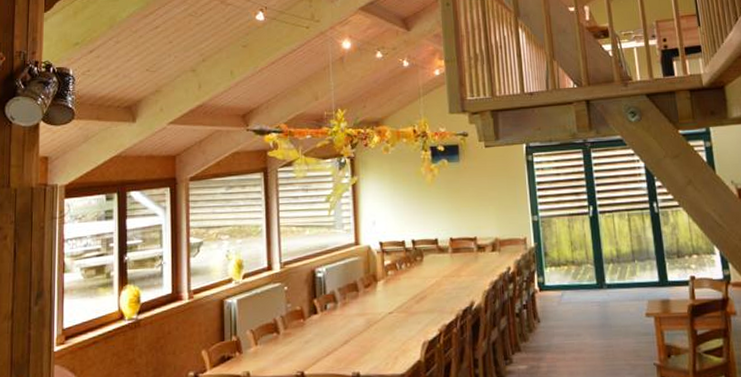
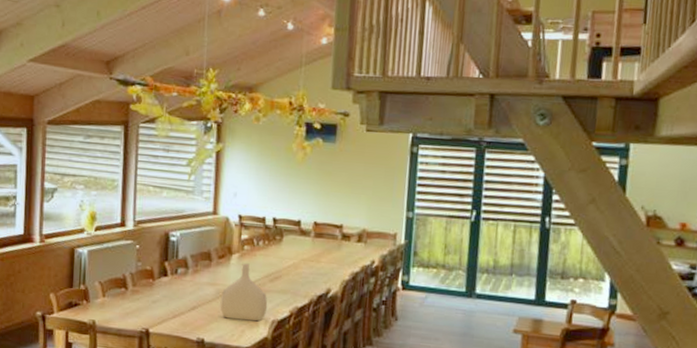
water jug: none [371,288,417,348] -> present [220,263,268,322]

